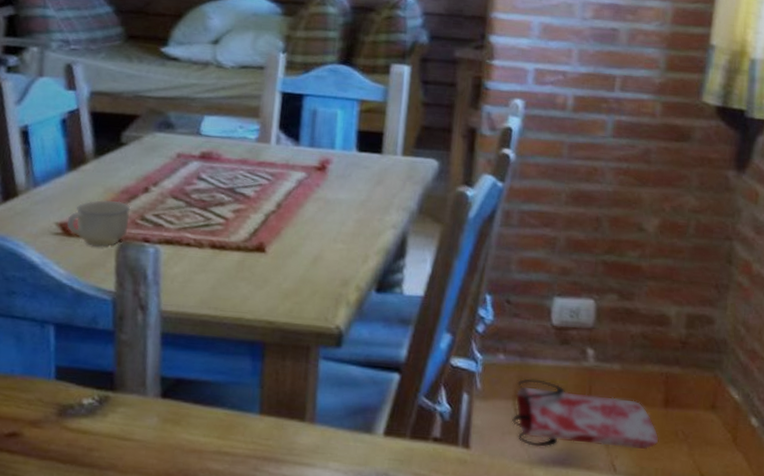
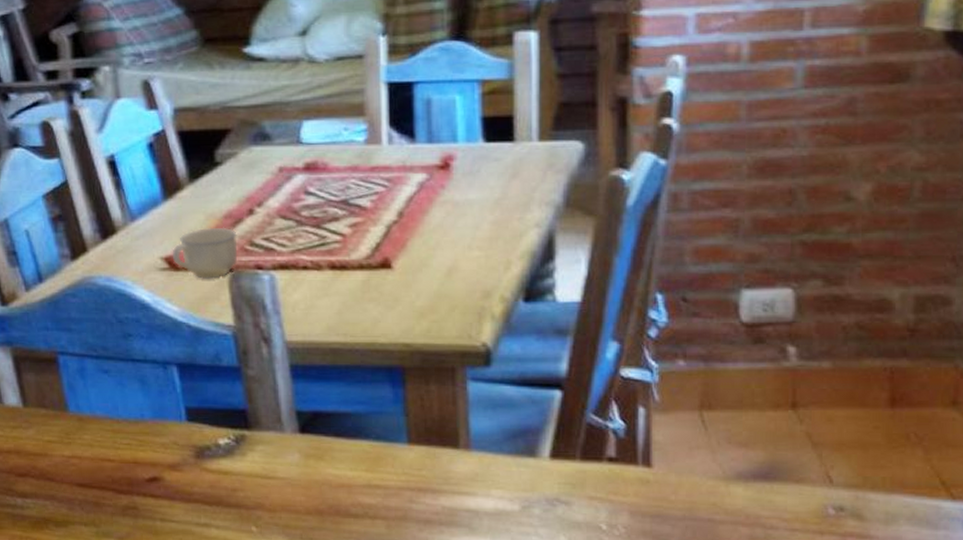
bag: present [512,378,659,450] -> none [700,385,885,461]

